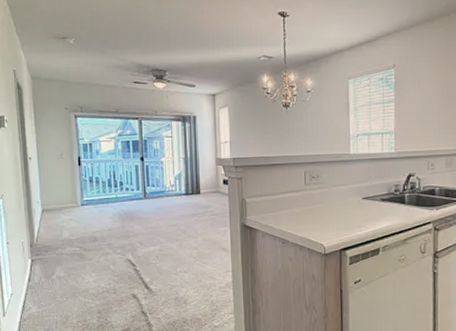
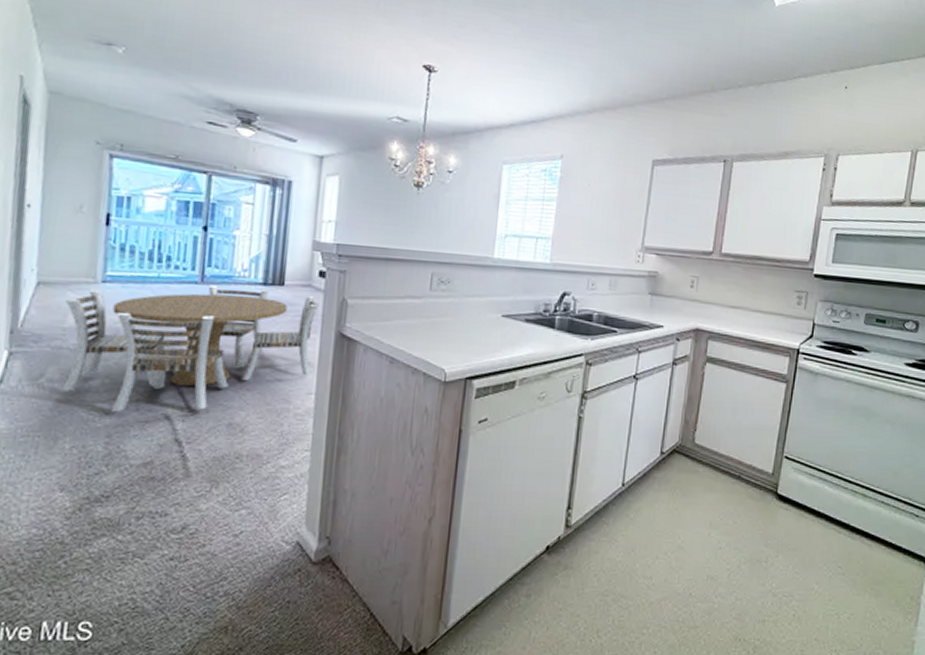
dining table: none [61,197,227,295] -> present [61,285,318,411]

